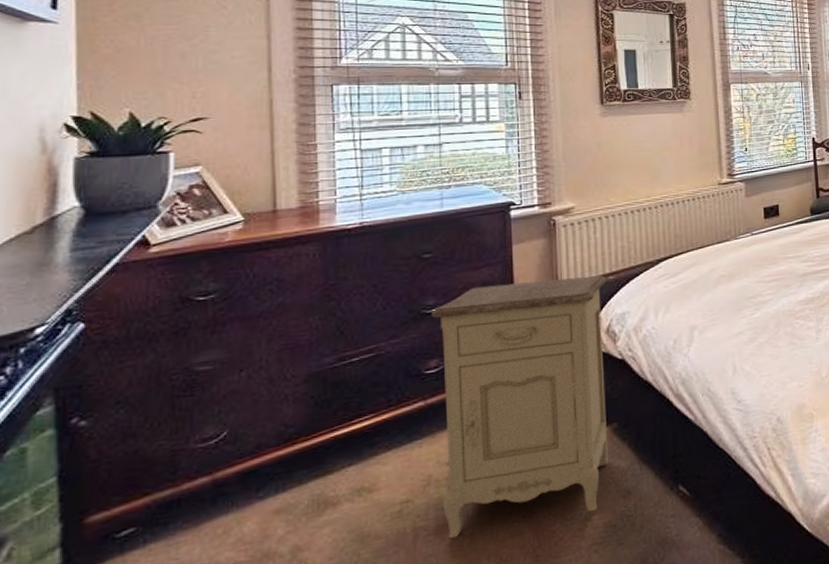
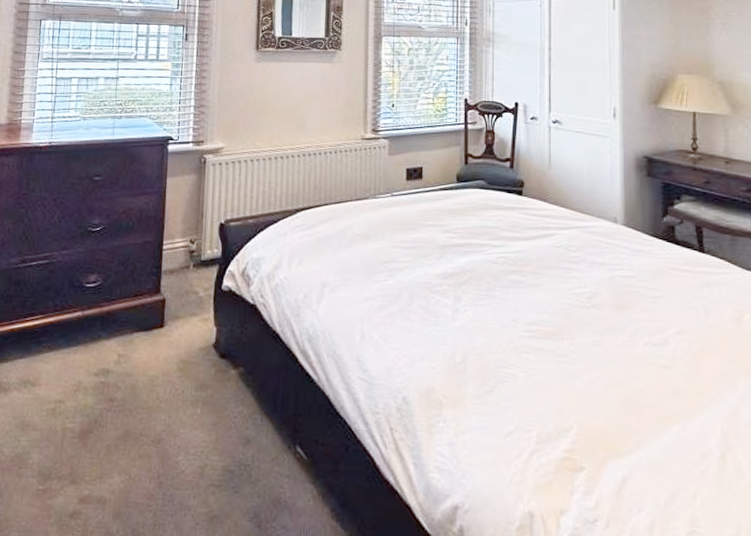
nightstand: present [431,275,608,539] -> none [87,212,247,452]

